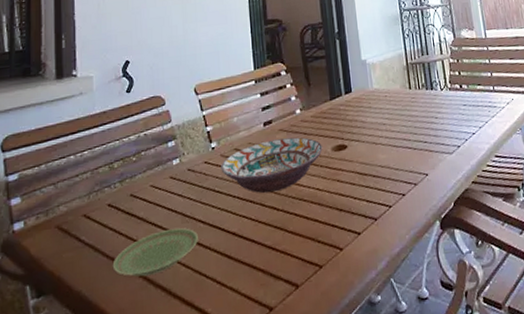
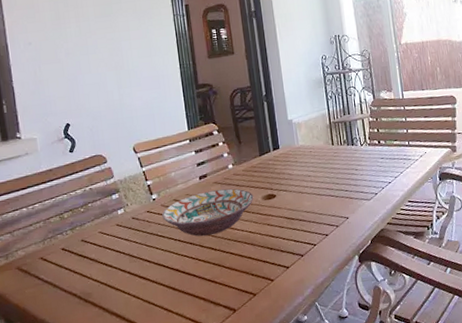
plate: present [112,227,198,277] -> none [70,266,146,307]

